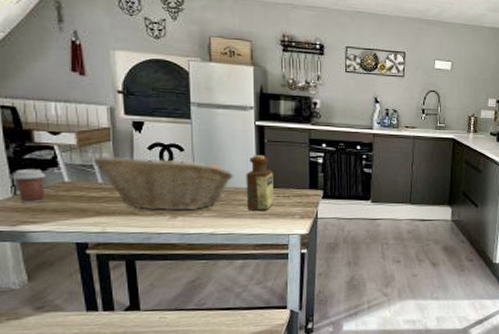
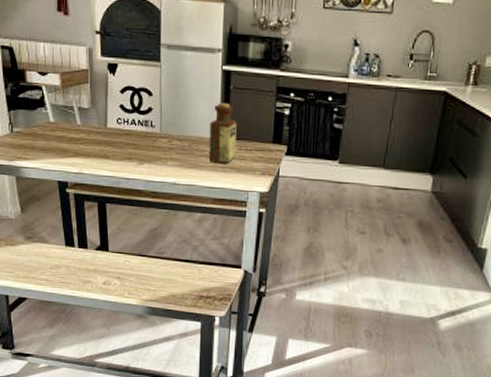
coffee cup: present [12,169,47,205] -> none [10,108,36,142]
fruit basket: present [92,156,235,211] -> none [73,98,199,157]

